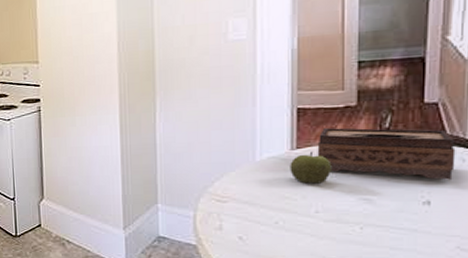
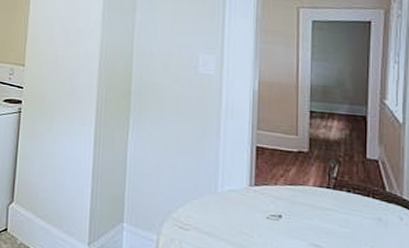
apple: present [290,151,332,184] -> none [248,190,286,224]
tissue box: present [317,128,456,180] -> none [273,169,394,236]

